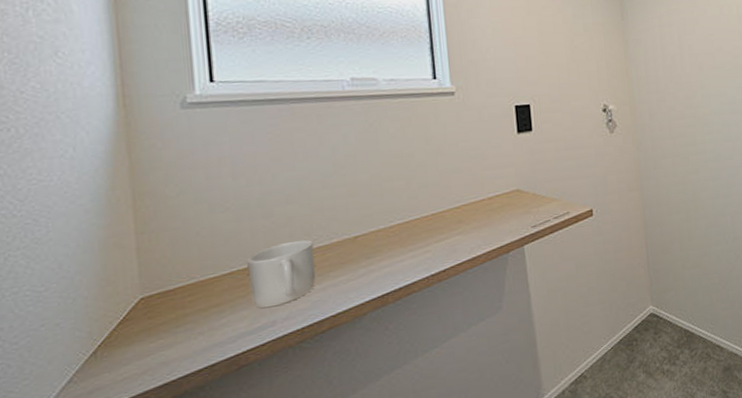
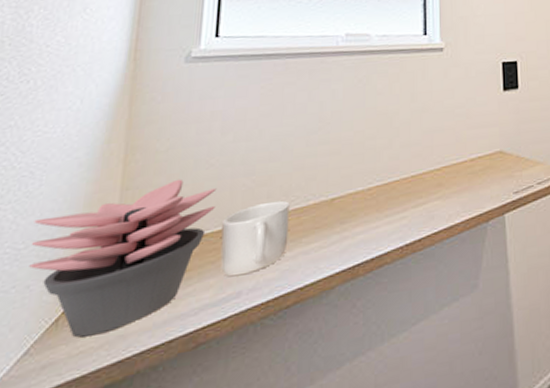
succulent plant: none [49,222,238,367] -> present [29,179,217,338]

